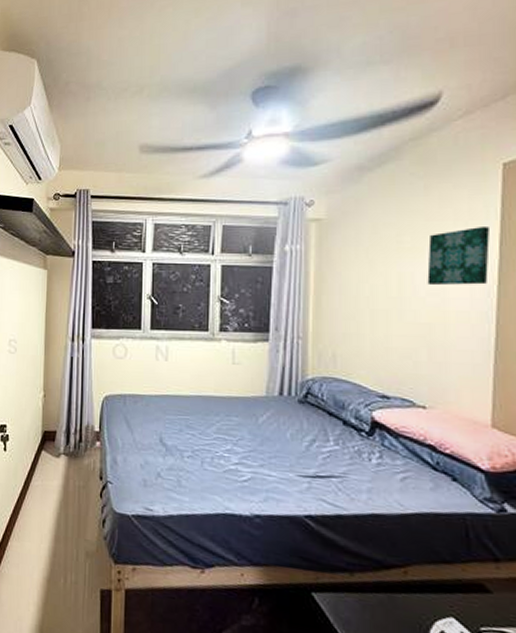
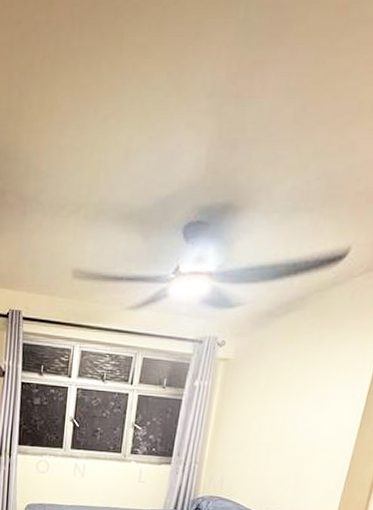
wall art: present [427,227,490,285] -> none [305,377,363,427]

